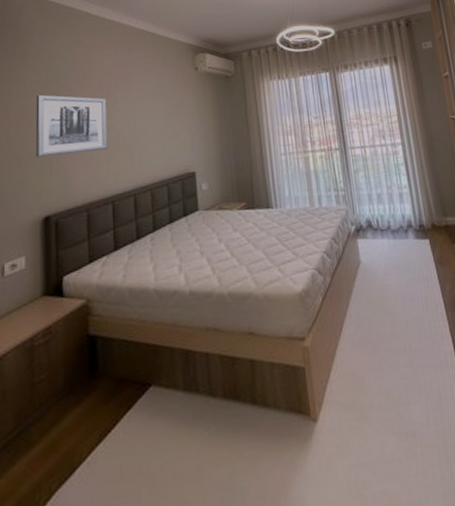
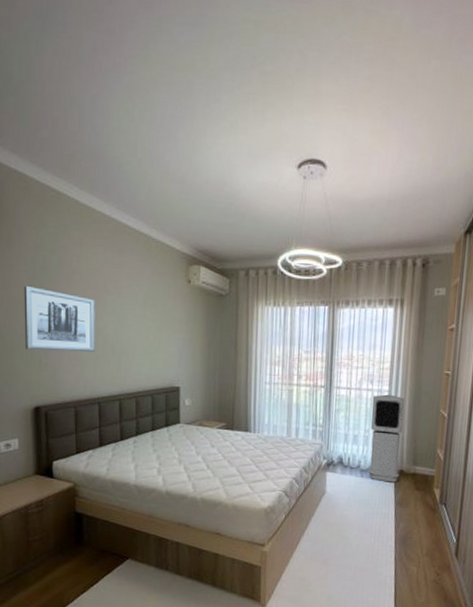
air purifier: none [387,146,432,240] -> present [368,394,405,483]

